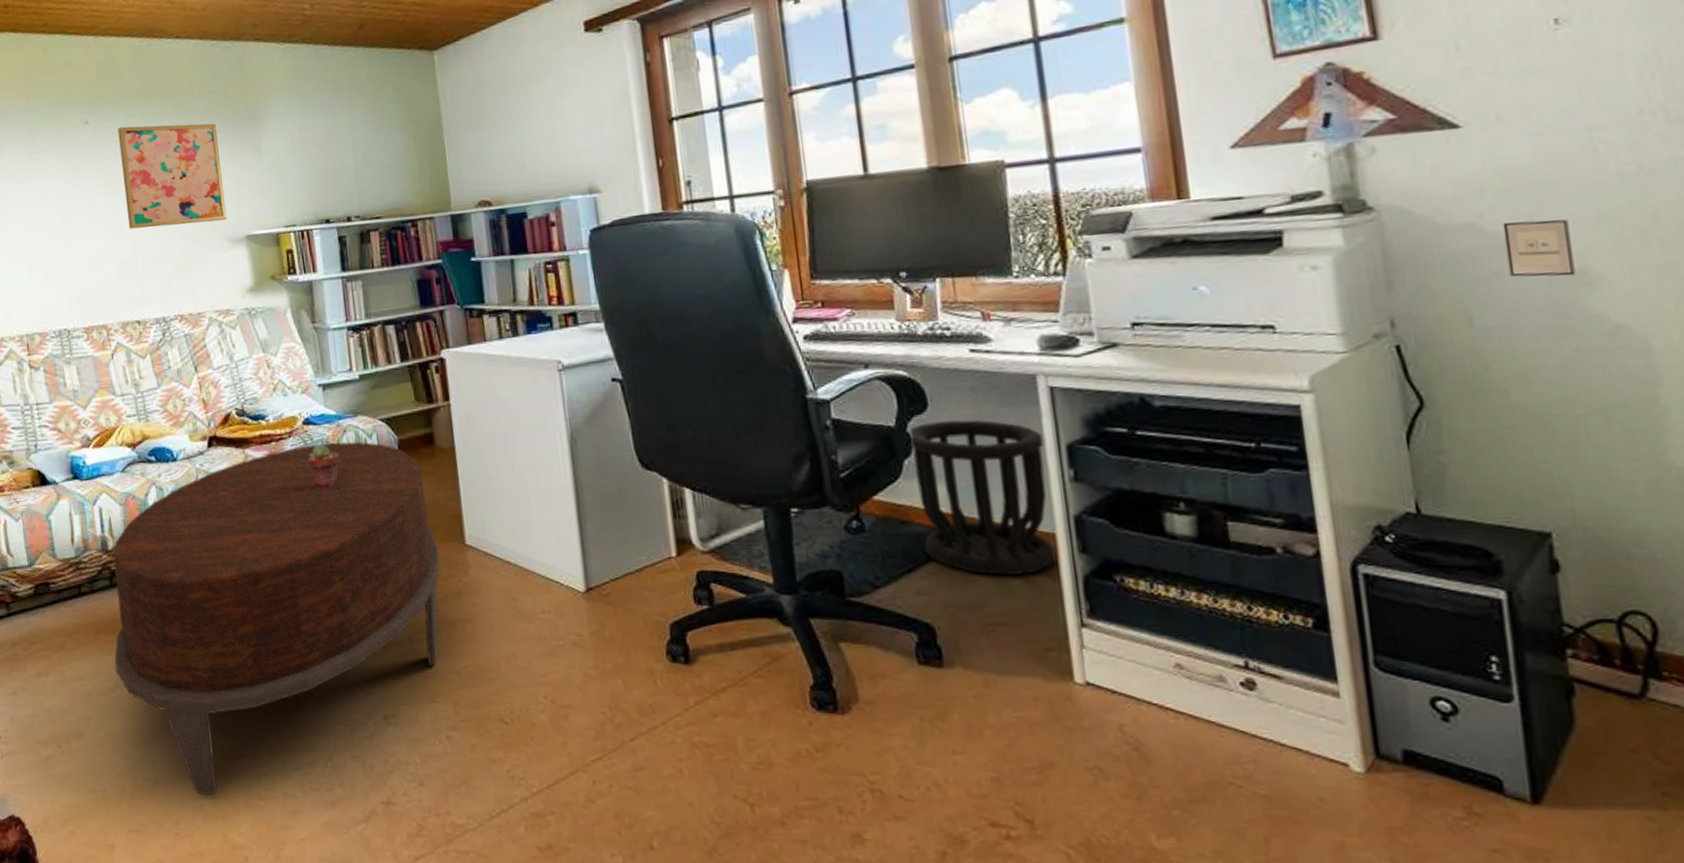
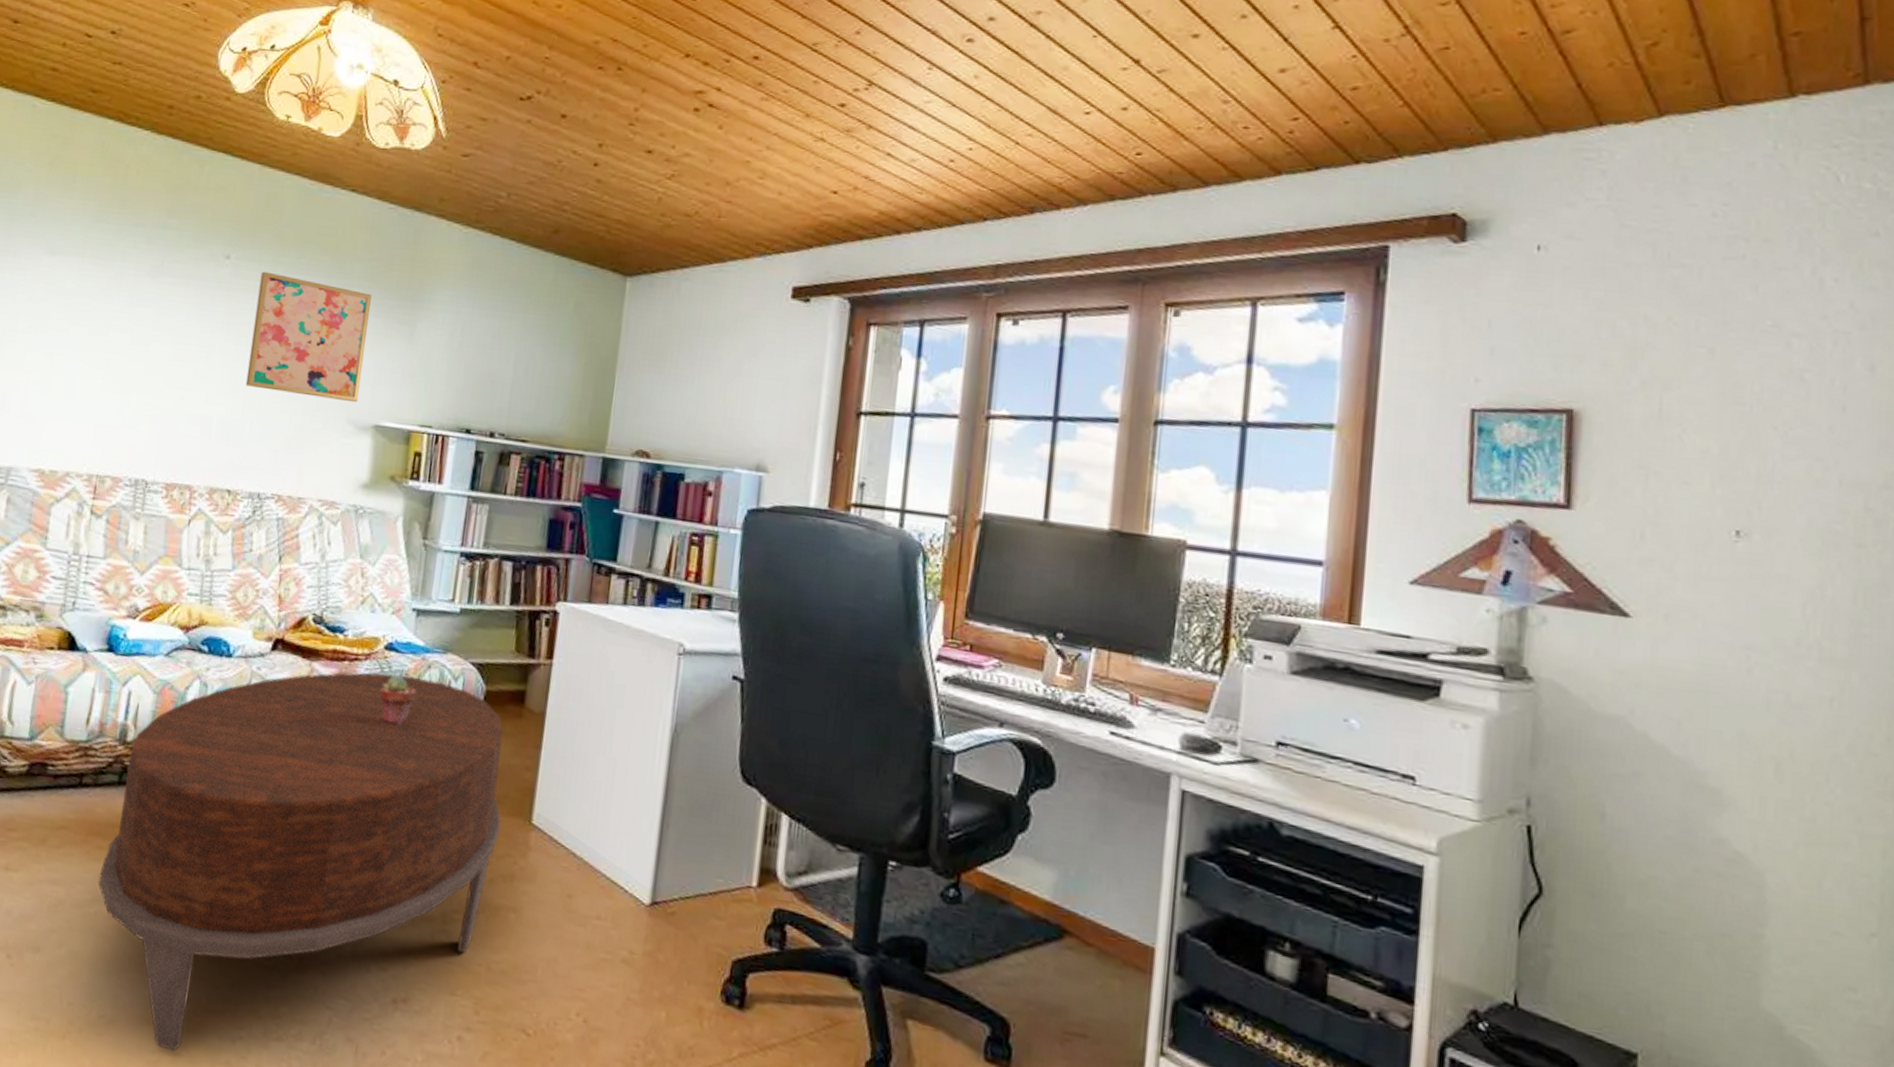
wastebasket: present [908,420,1055,576] -> none [1018,799,1166,986]
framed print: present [1502,219,1575,278] -> none [1647,723,1712,793]

